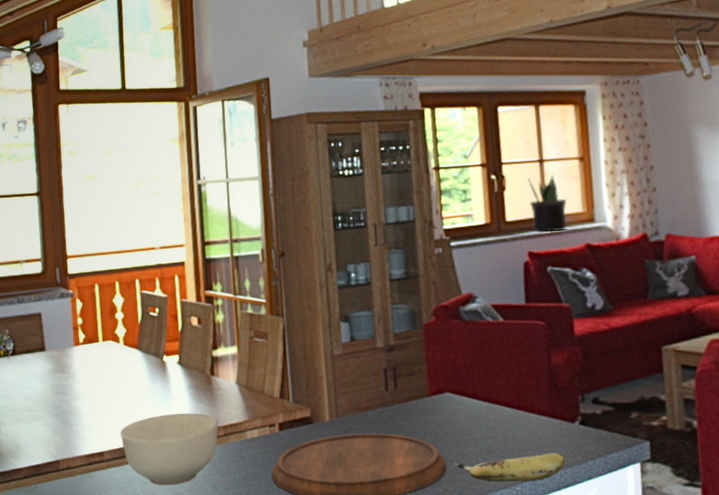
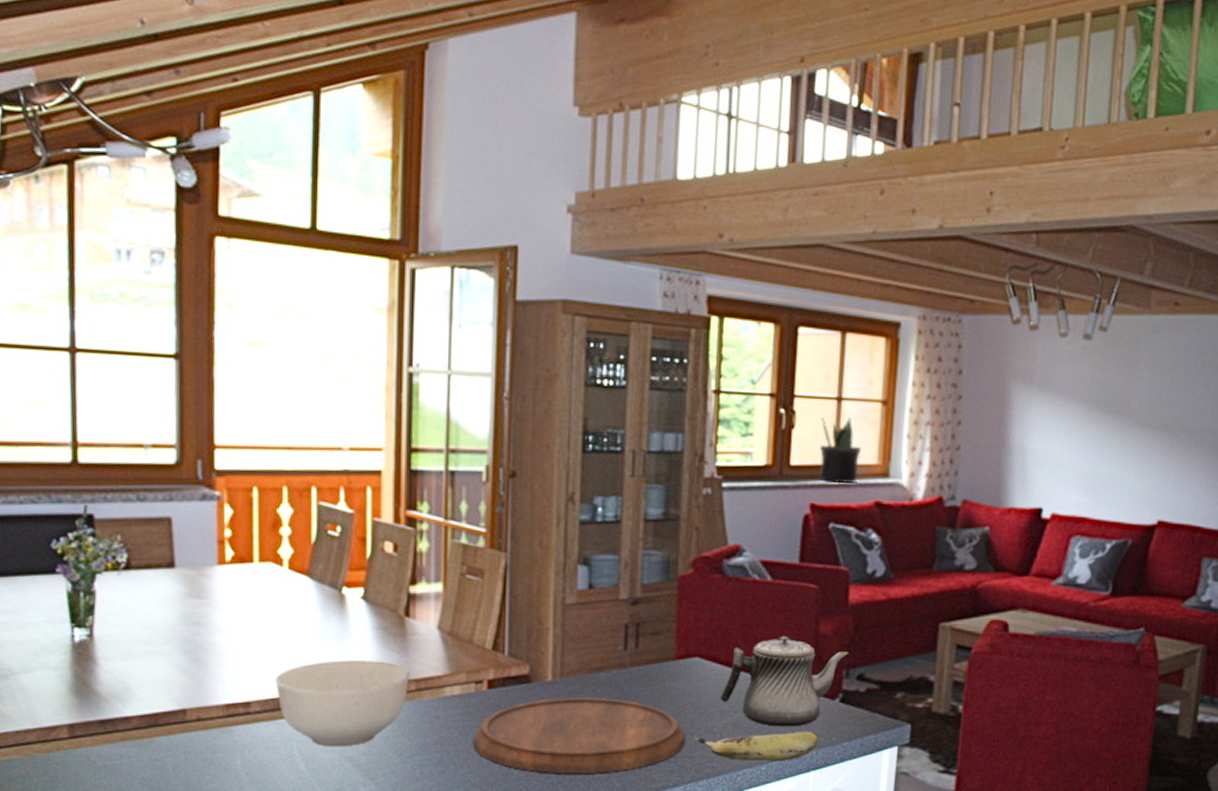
teapot: none [471,369,581,450] -> present [720,636,848,727]

